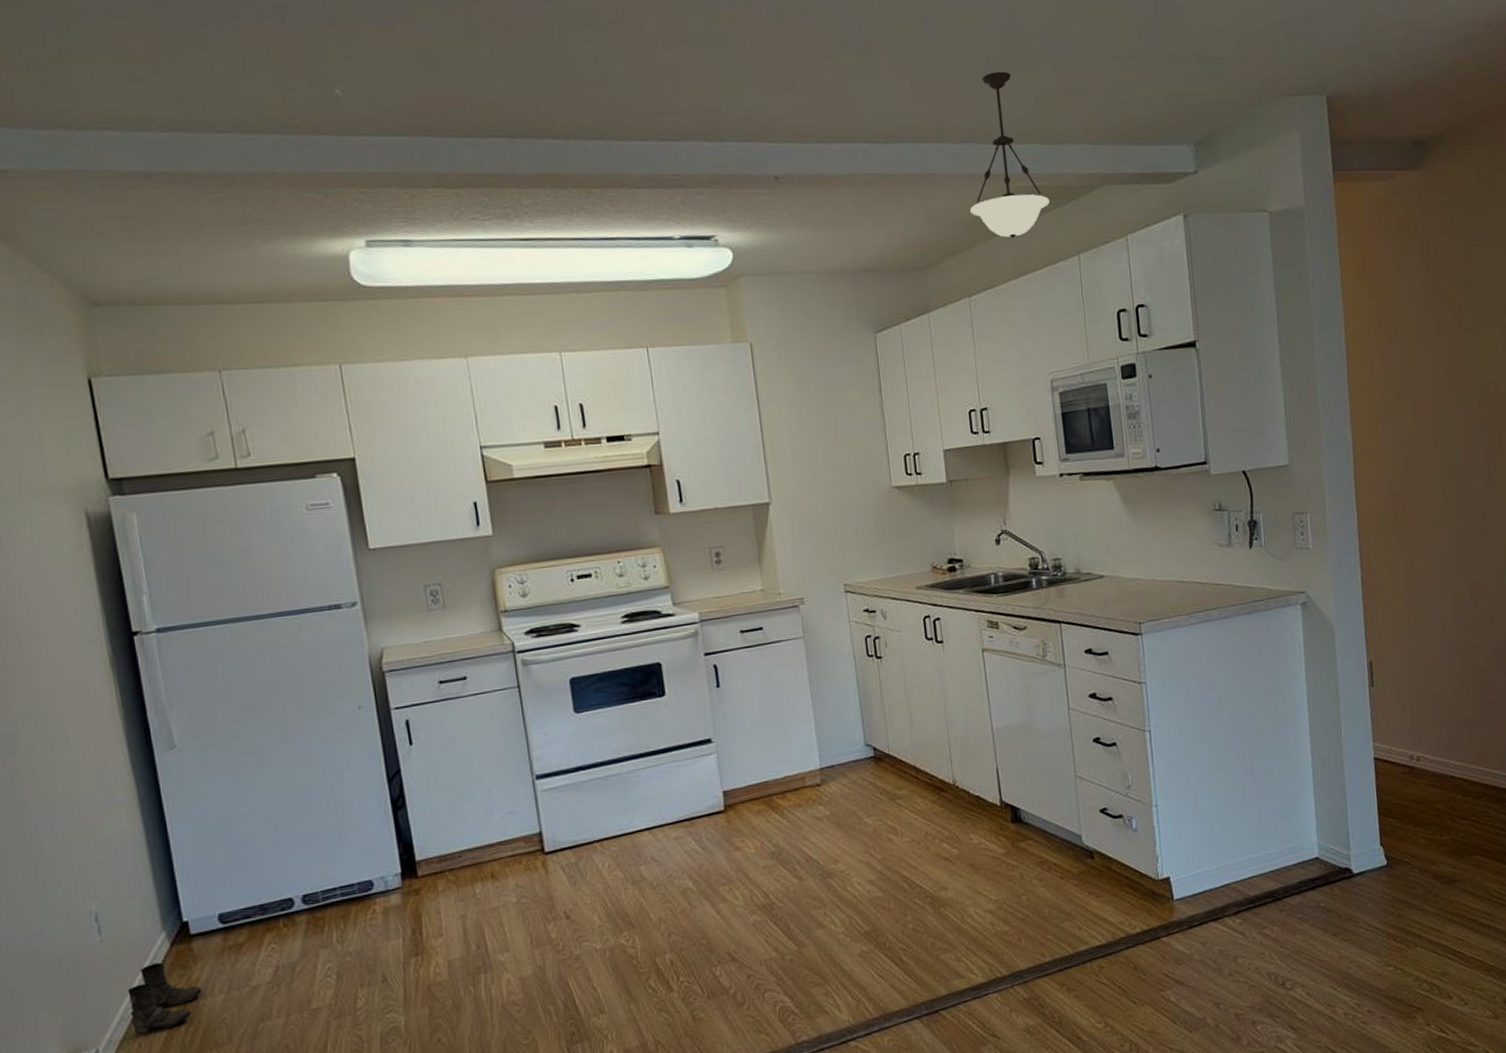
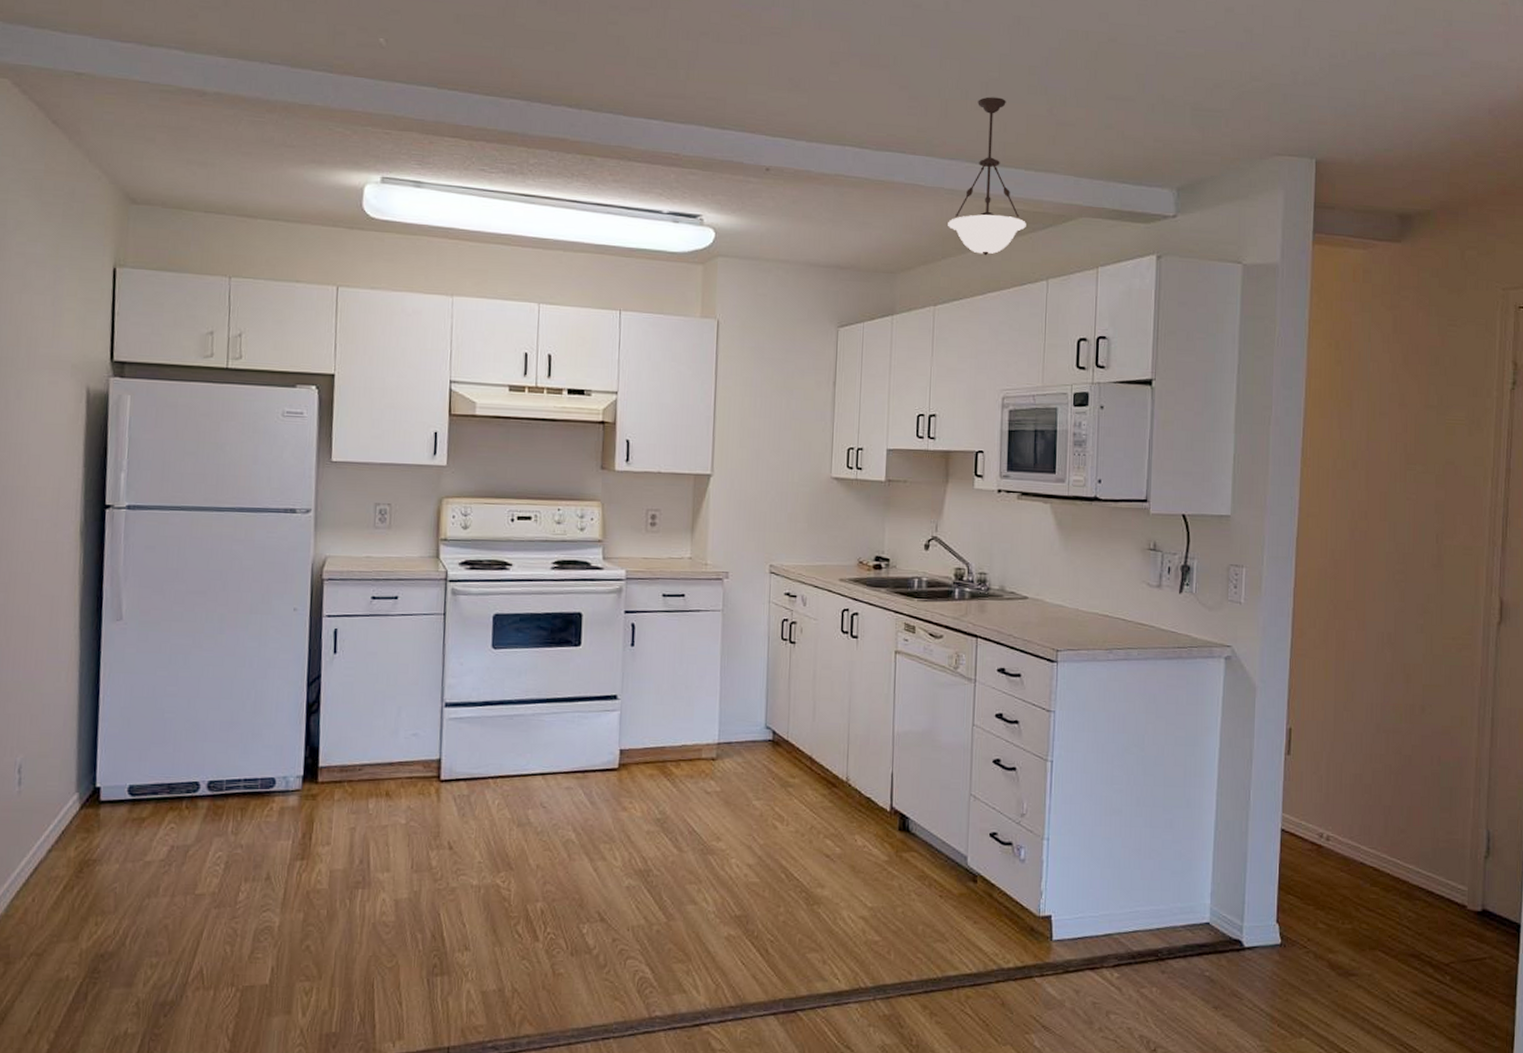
boots: present [127,962,202,1035] -> none [30,822,100,889]

